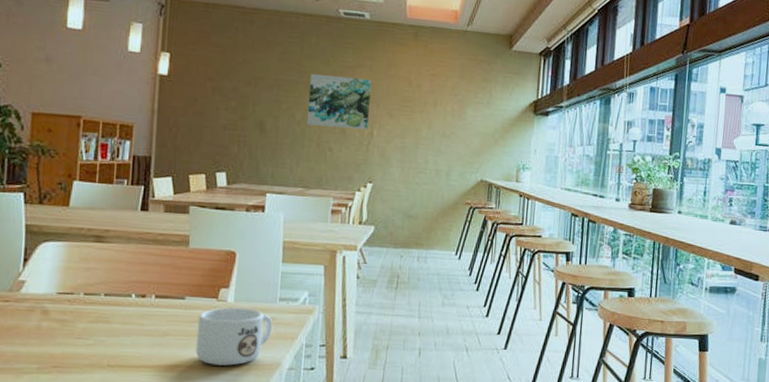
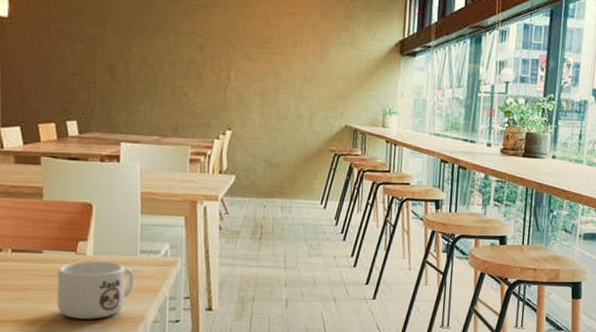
wall art: present [306,74,372,130] -> none [159,14,227,74]

